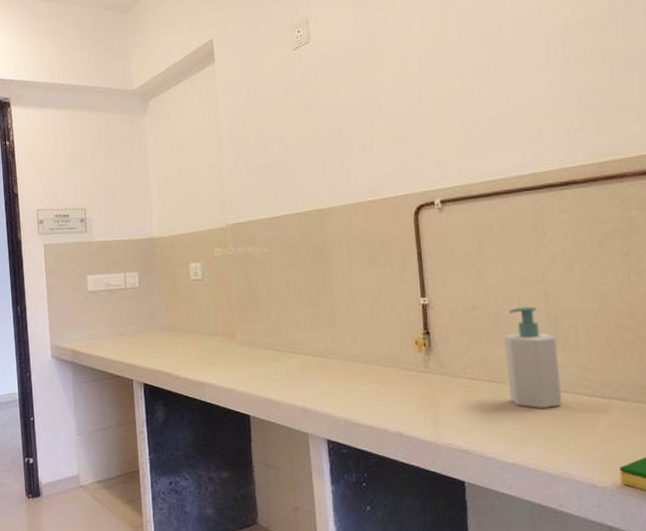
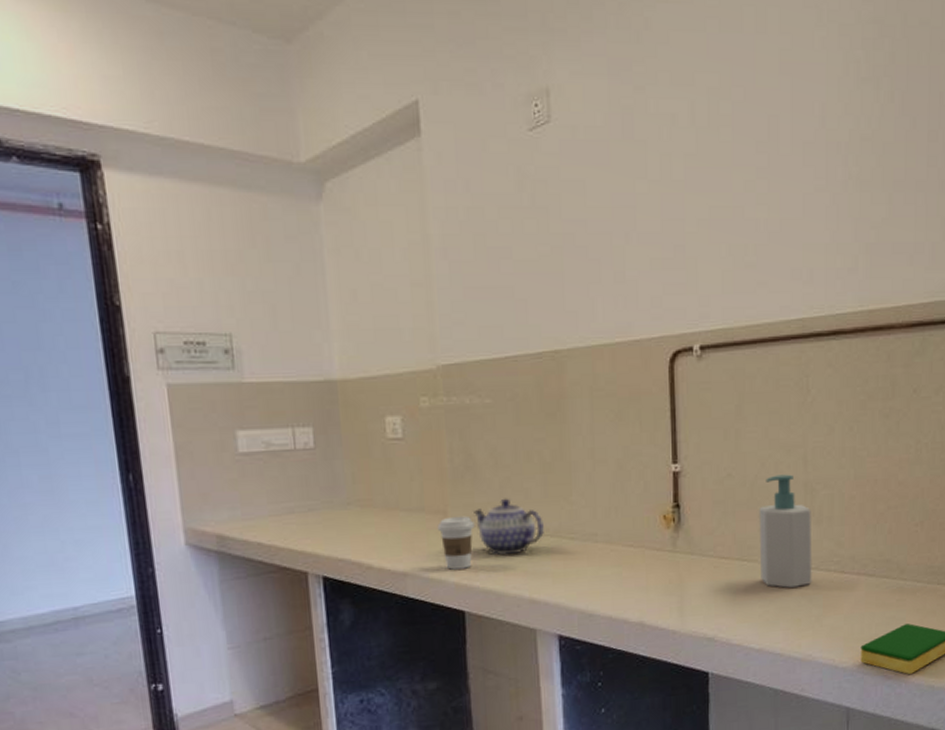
coffee cup: none [228,339,257,381] -> present [437,515,475,570]
teapot: none [255,325,313,371] -> present [472,498,544,555]

